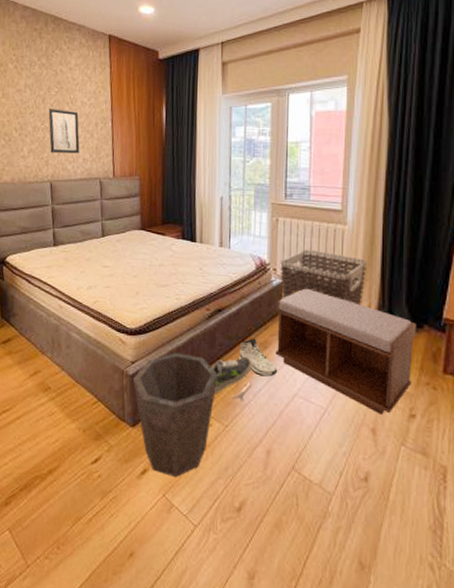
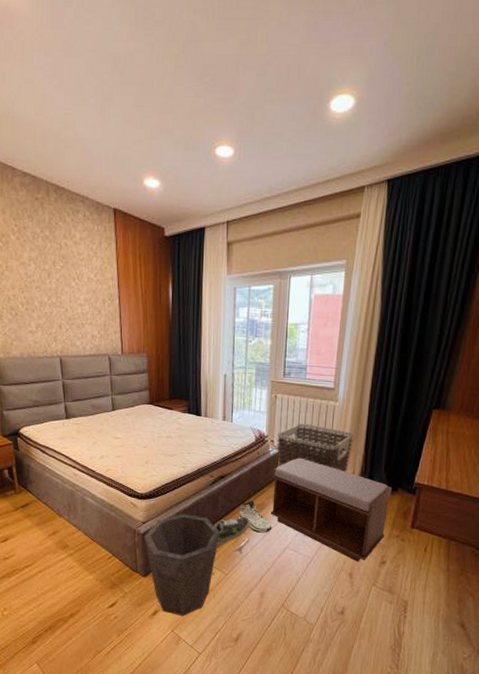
wall art: present [48,109,80,154] -> none [55,284,88,330]

